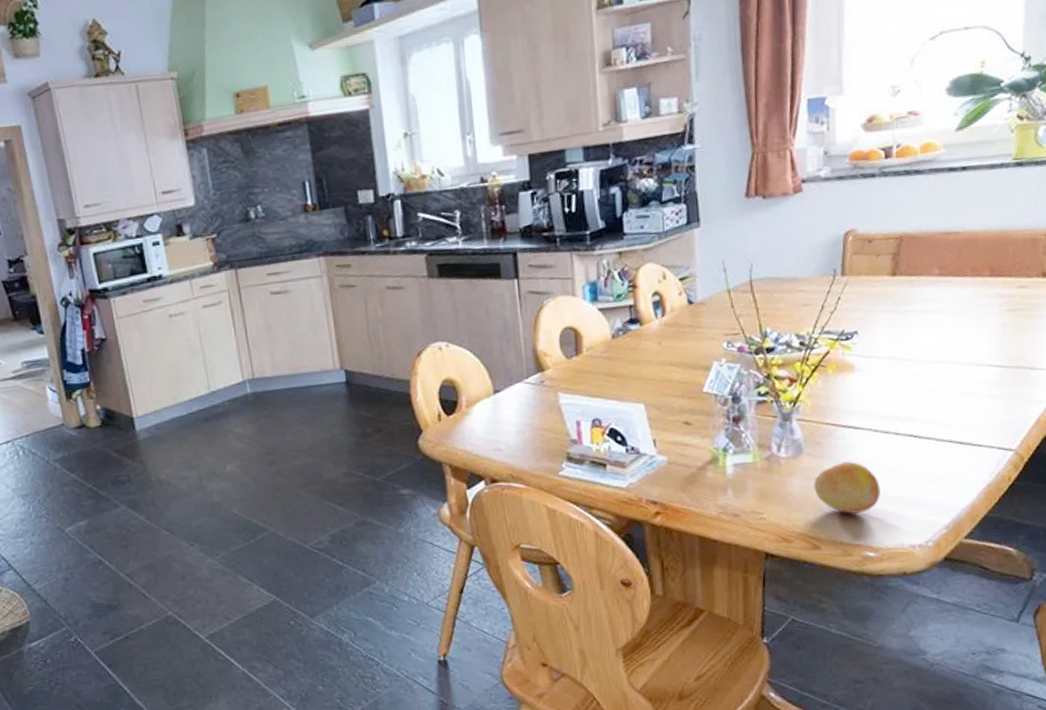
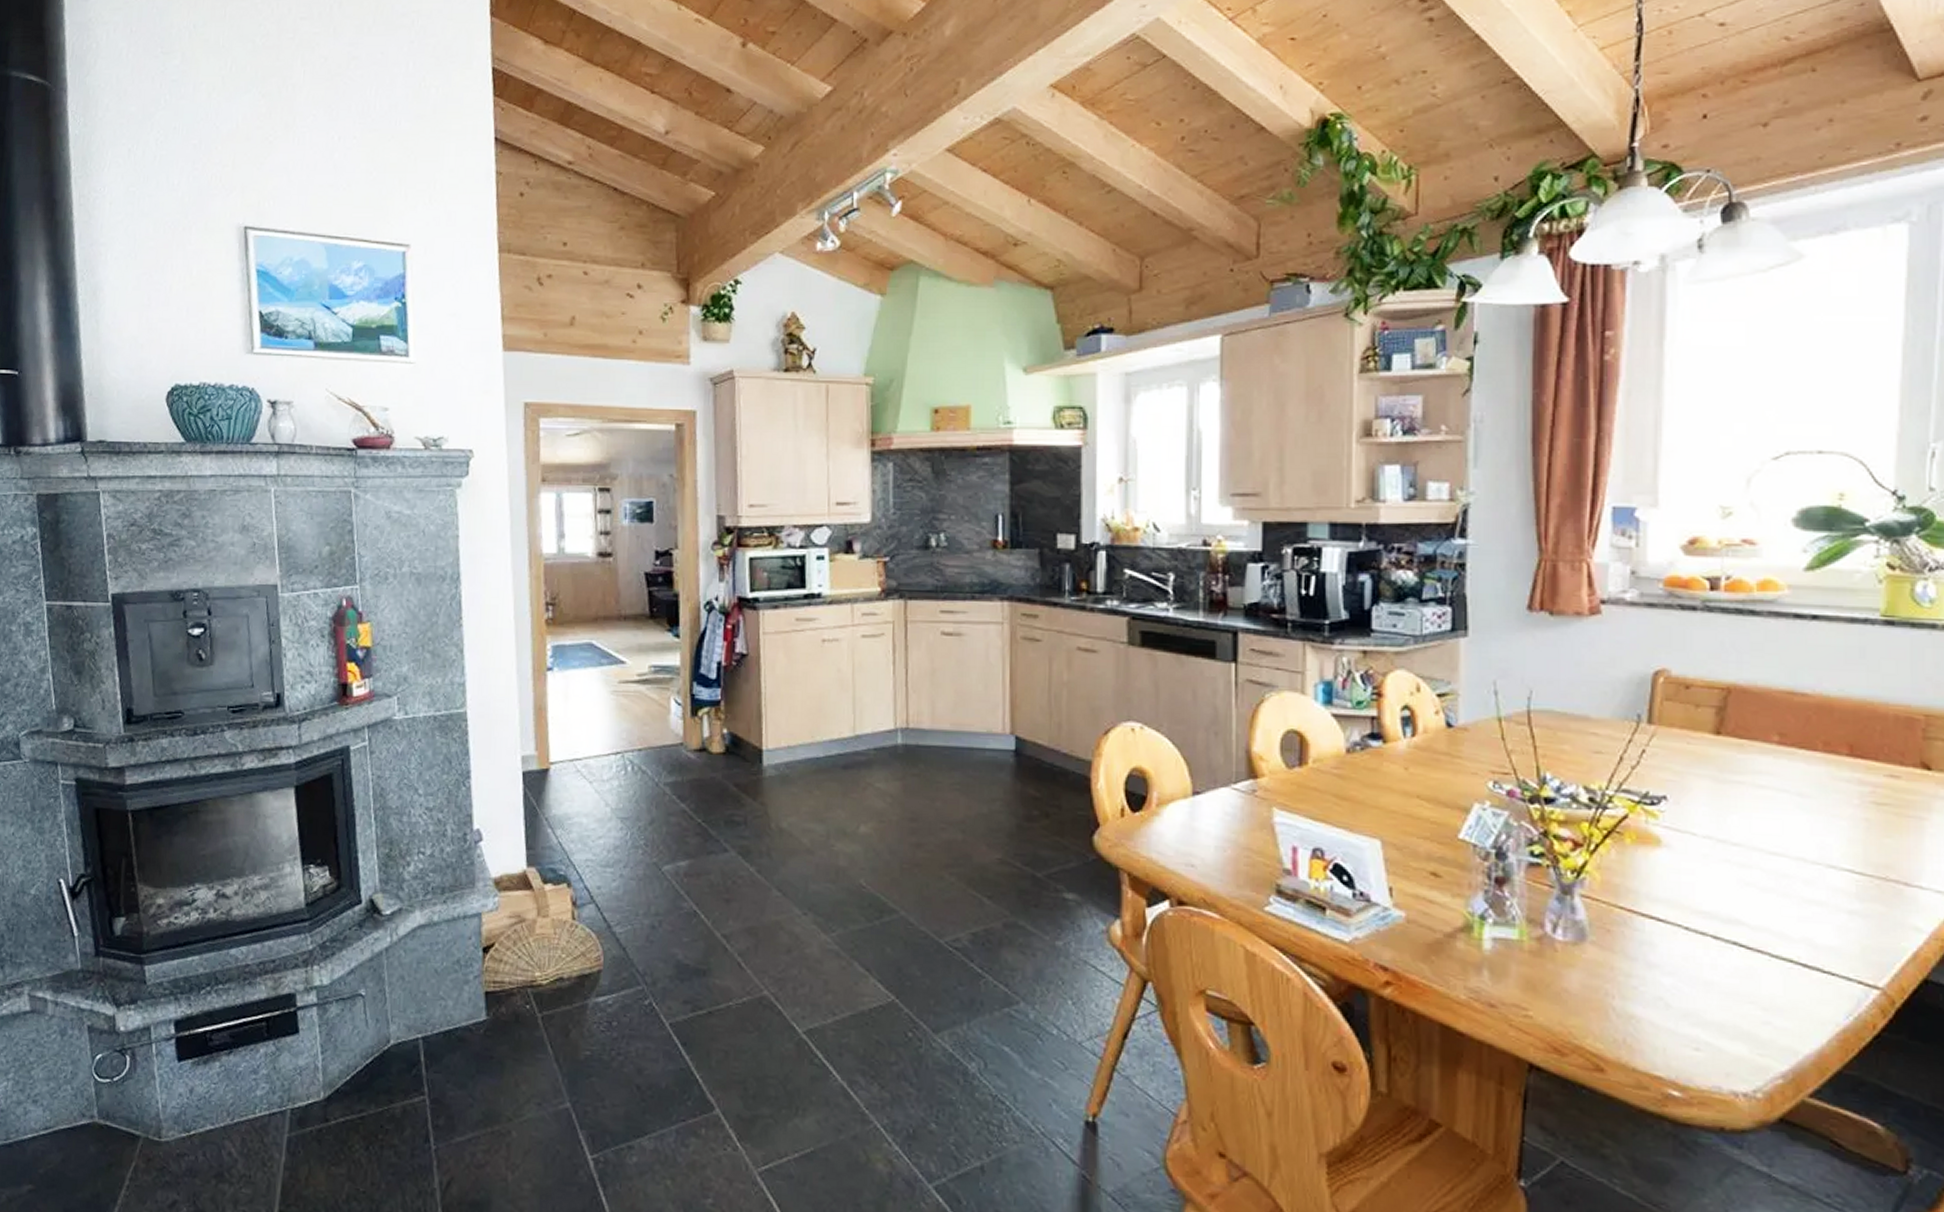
fruit: present [814,461,880,514] -> none [1600,961,1691,1034]

